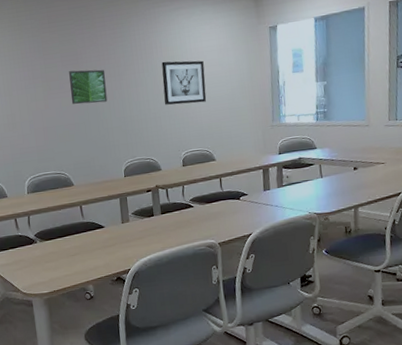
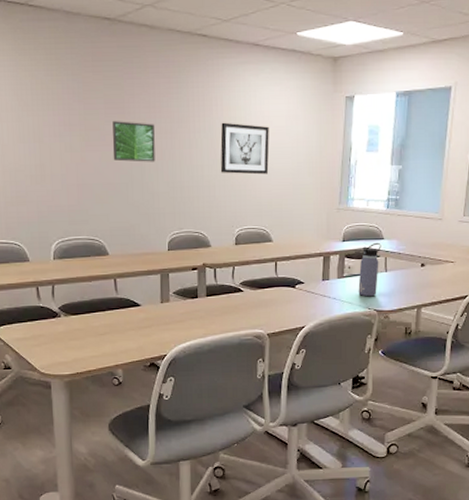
water bottle: none [296,152,315,202] -> present [358,242,381,297]

